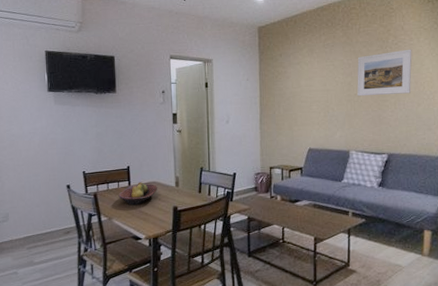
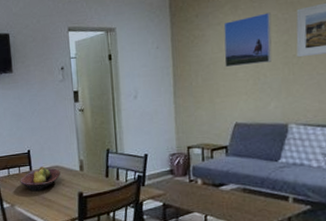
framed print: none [302,57,339,101] -> present [223,12,272,68]

